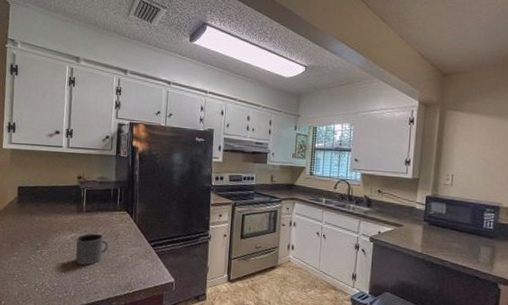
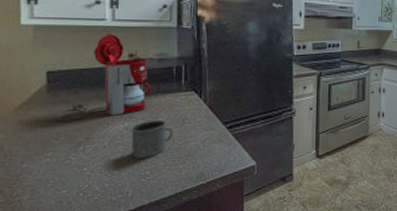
coffee maker: none [23,158,94,229] -> present [57,33,152,122]

